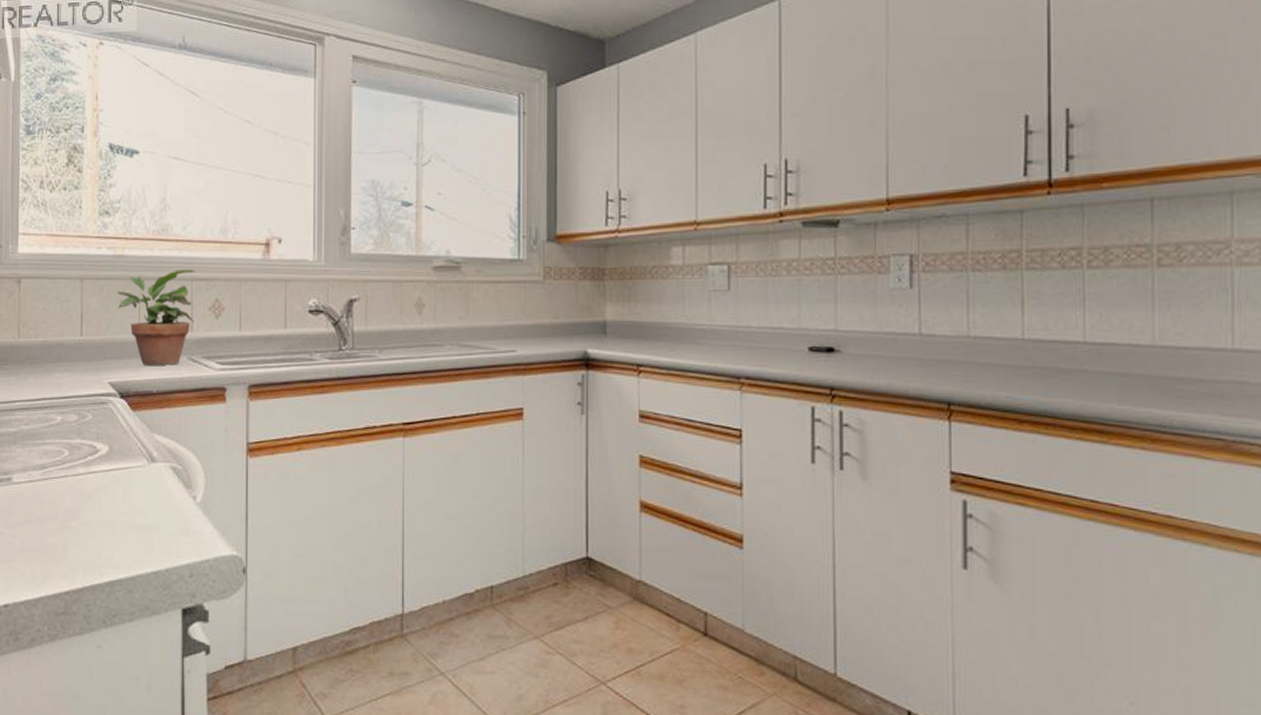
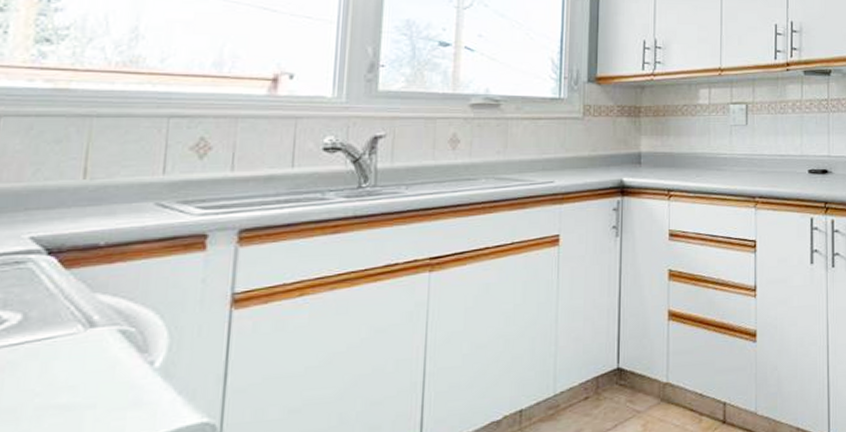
potted plant: present [117,269,197,365] -> none [54,105,176,214]

